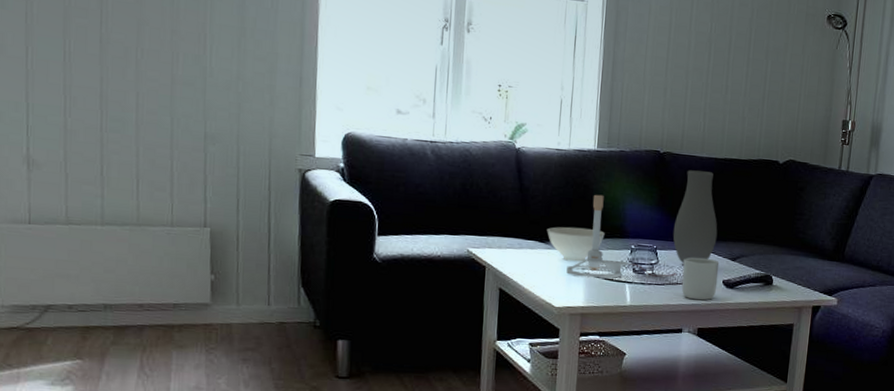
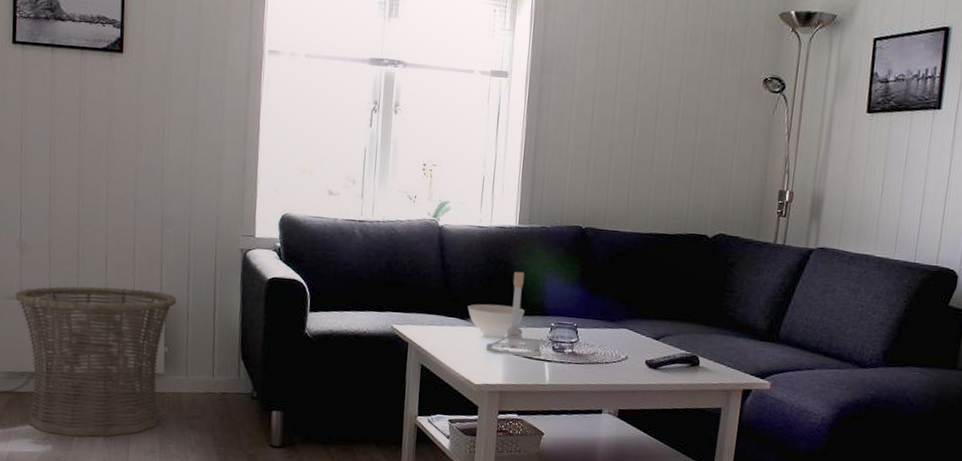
basket: none [23,208,225,375] -> present [15,286,177,437]
vase: present [673,170,718,263] -> none [594,245,641,342]
mug: present [681,257,720,301] -> none [602,336,642,381]

